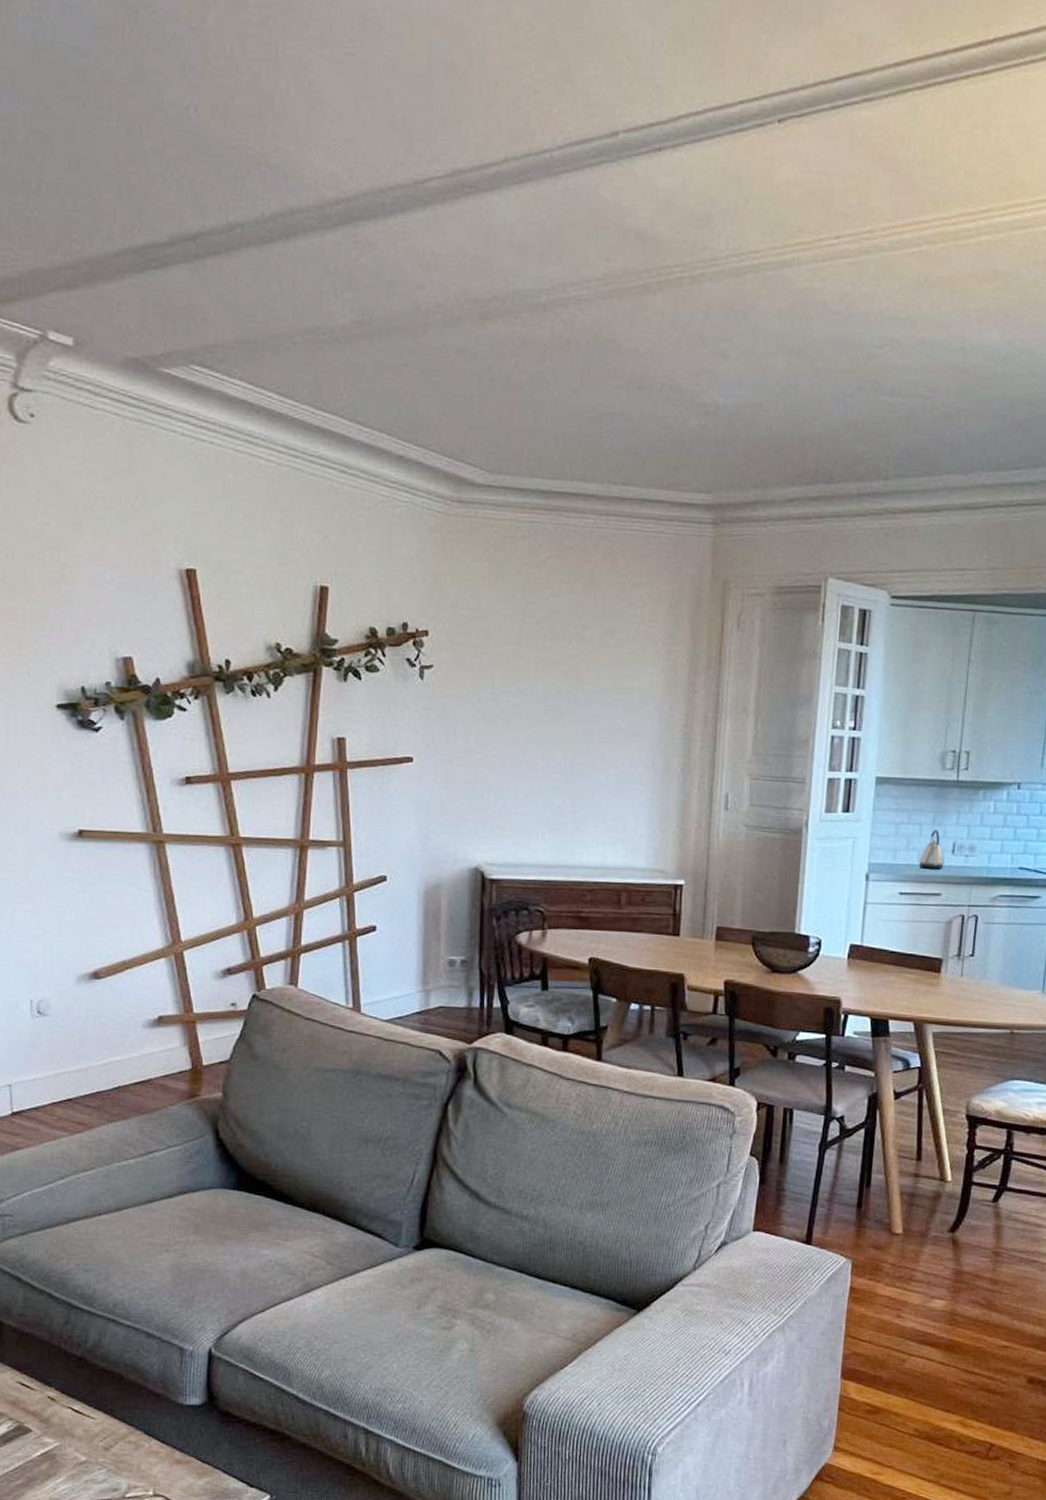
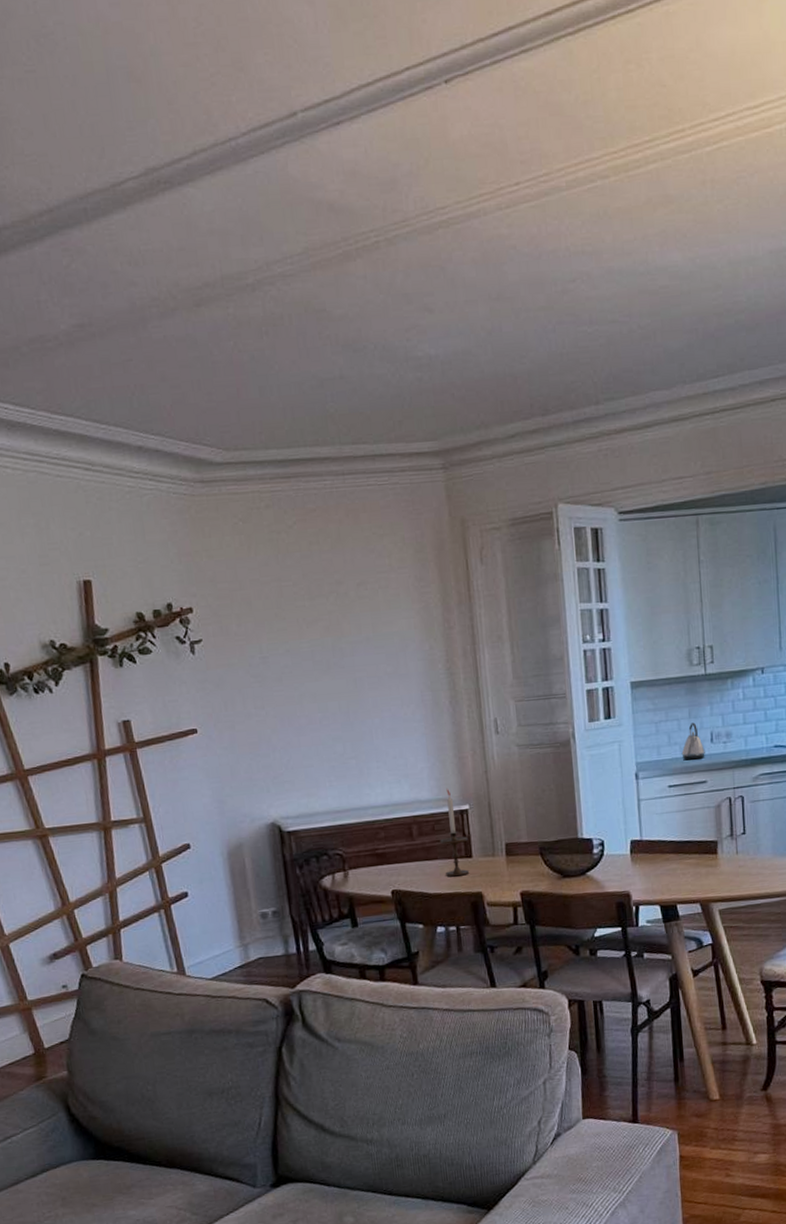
candlestick: none [648,860,678,954] -> present [440,789,469,877]

